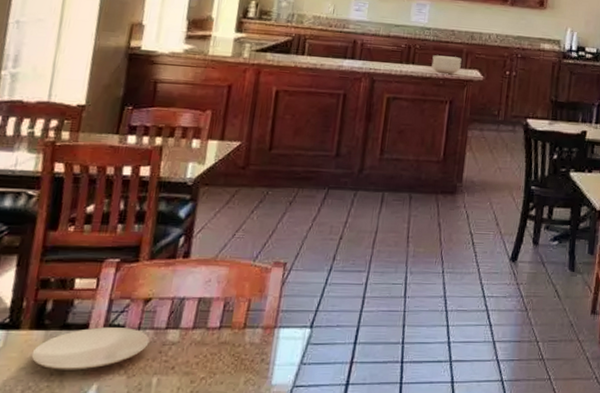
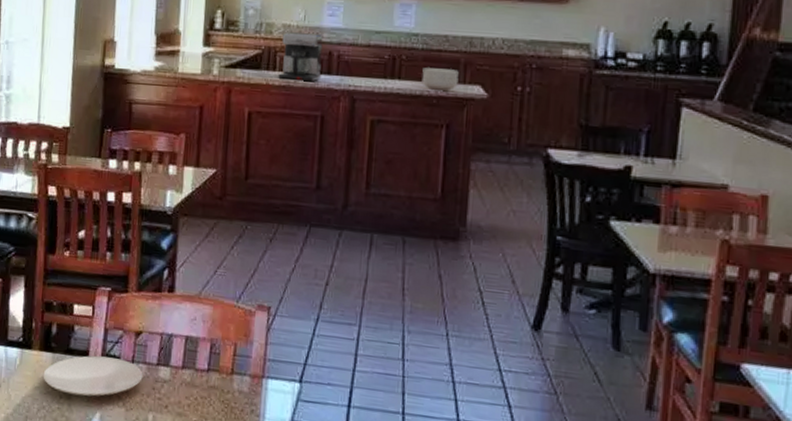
coffee maker: none [306,22,349,66] -> present [278,32,323,82]

